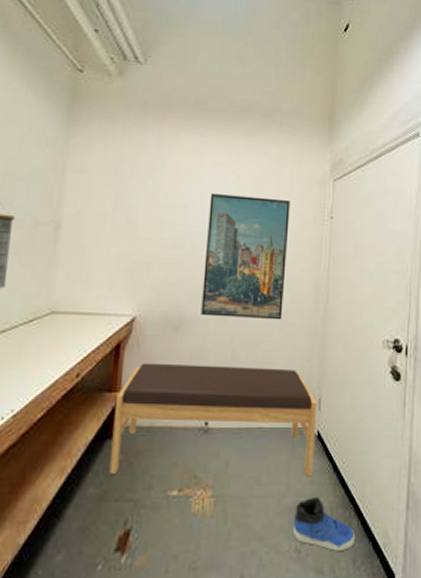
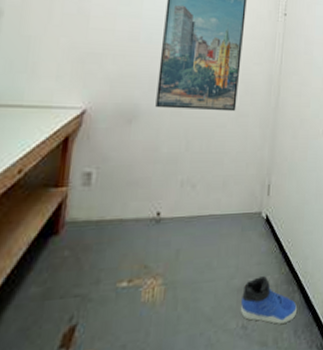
bench: present [109,362,317,477] -> none [54,156,267,271]

